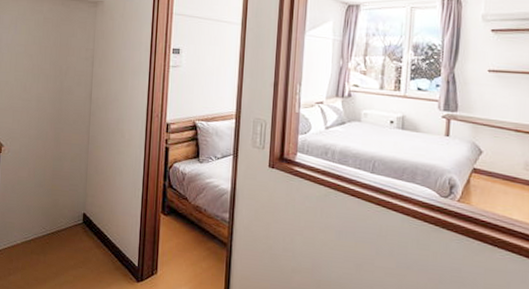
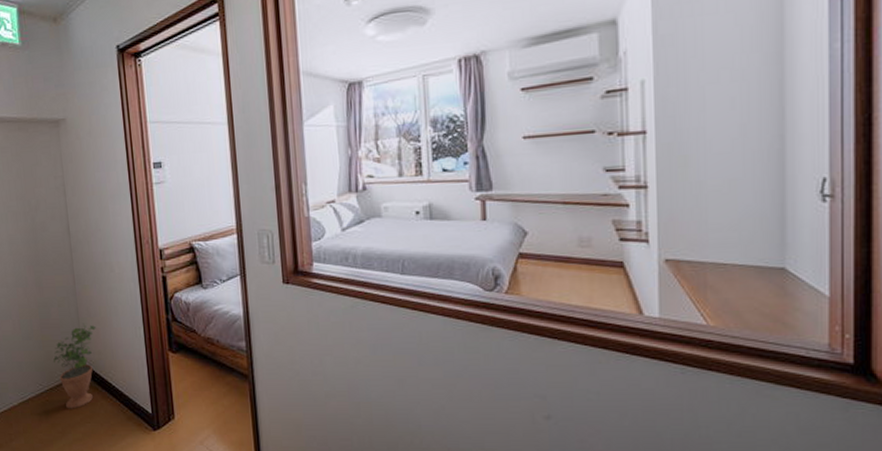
potted plant: none [58,178,102,254] -> present [53,323,97,409]

